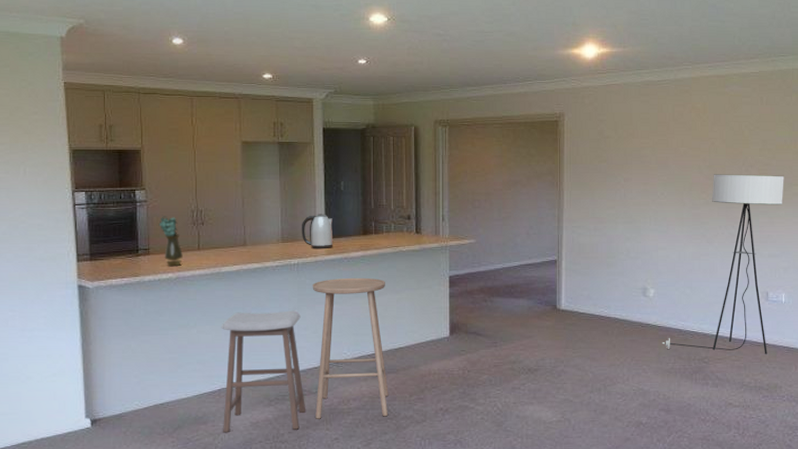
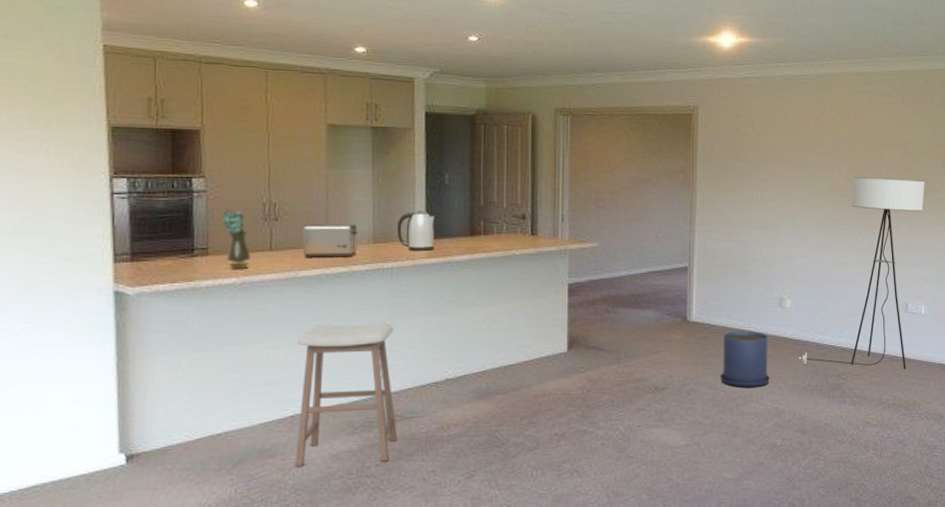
toaster: none [224,226,269,257] -> present [302,223,358,259]
stool: present [312,277,389,419] -> none [408,284,496,449]
planter: none [589,318,635,370] -> present [720,331,770,388]

